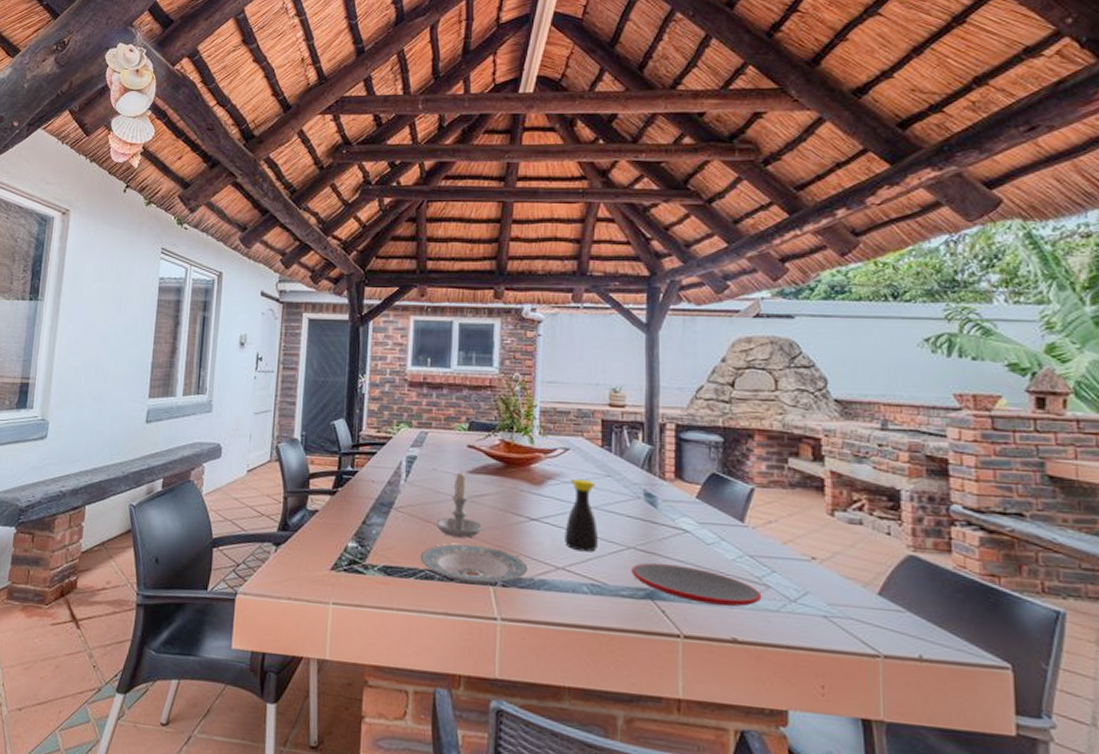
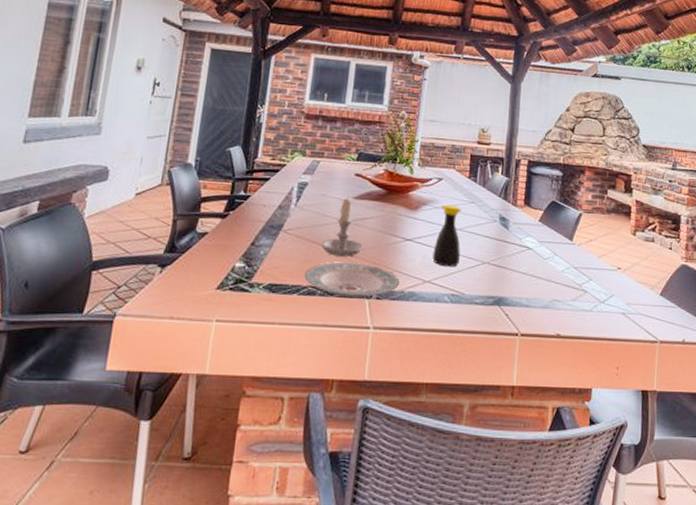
plate: present [631,563,762,607] -> none [484,275,581,309]

